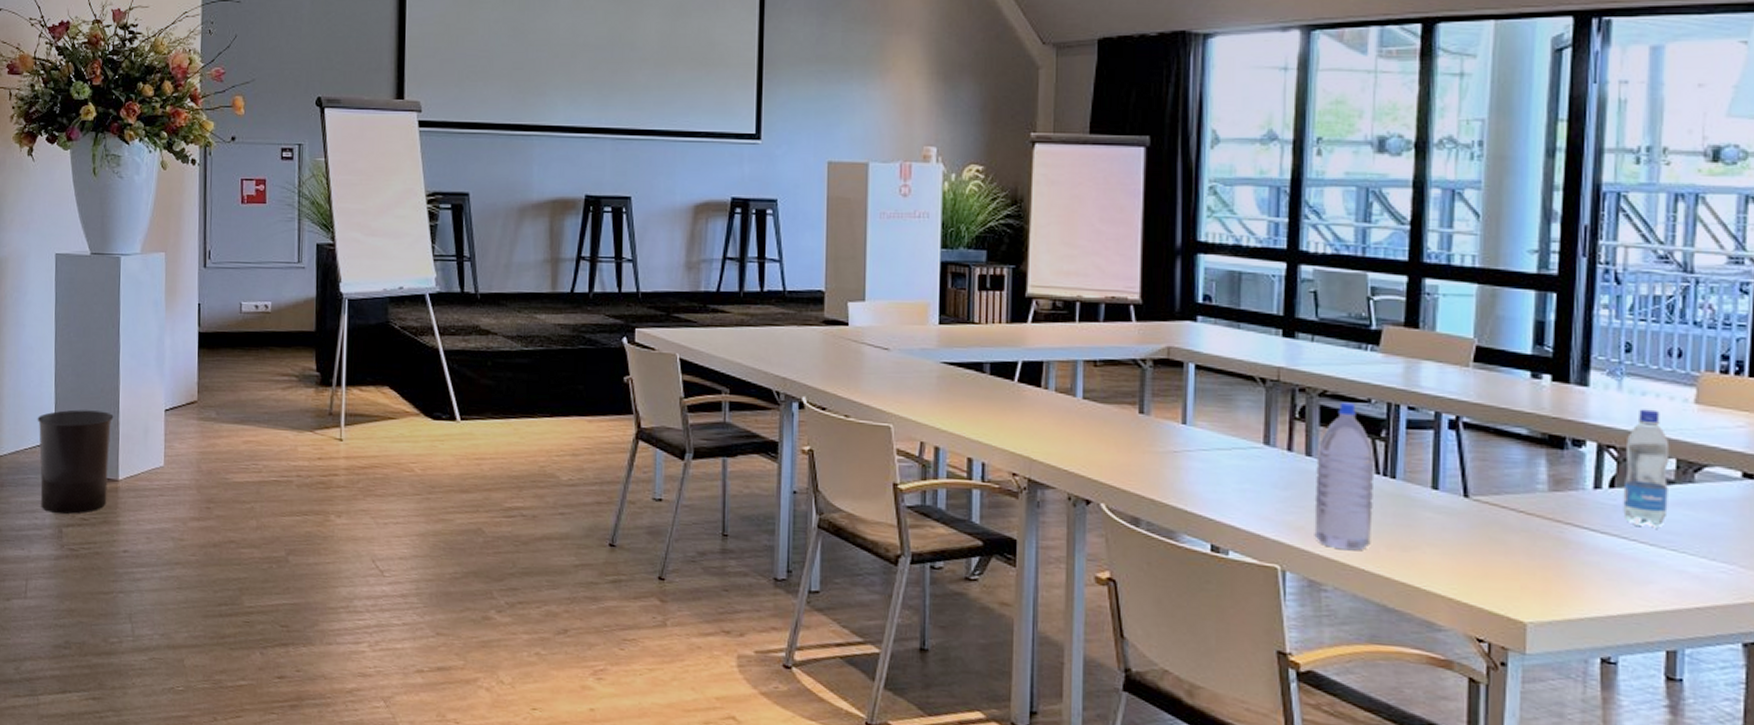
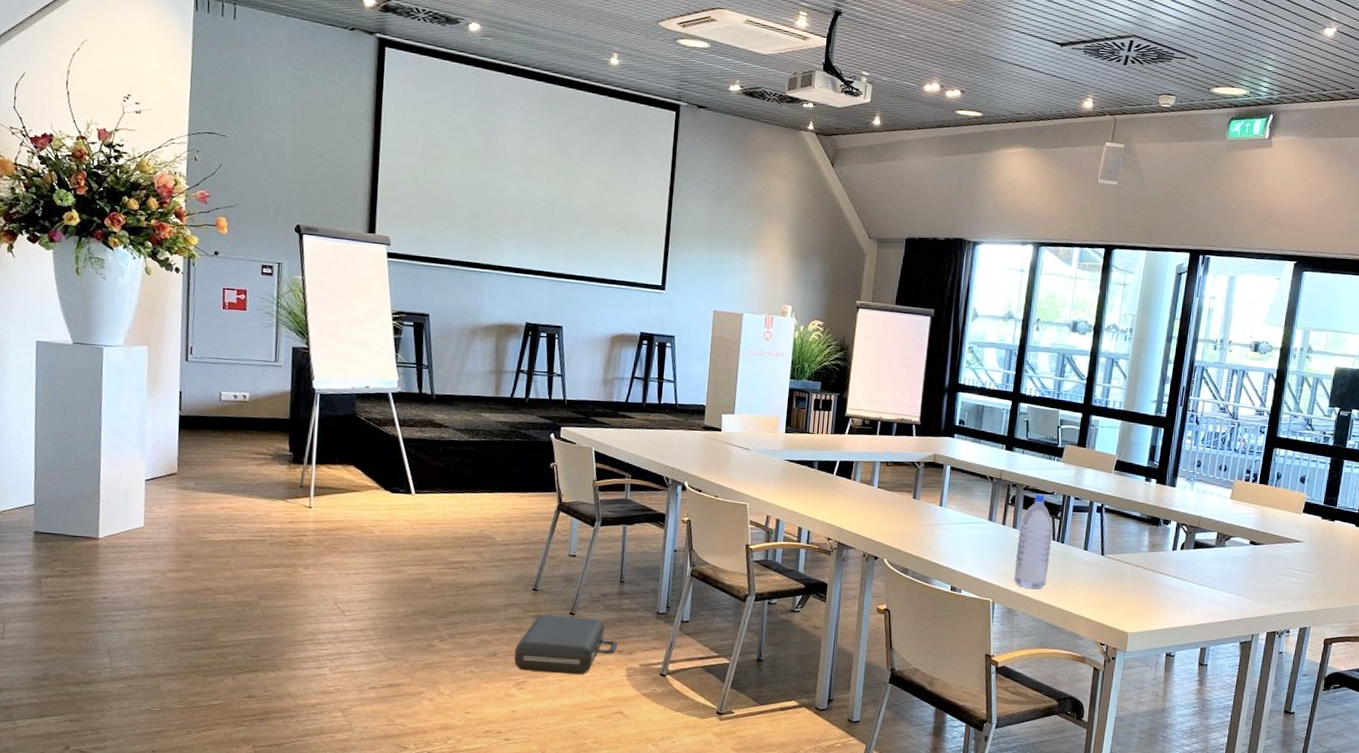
waste bin: present [37,409,114,514] -> none [16,477,95,567]
briefcase: none [590,578,724,663] -> present [514,614,618,675]
bottle: present [1623,409,1670,528] -> none [1186,502,1215,574]

